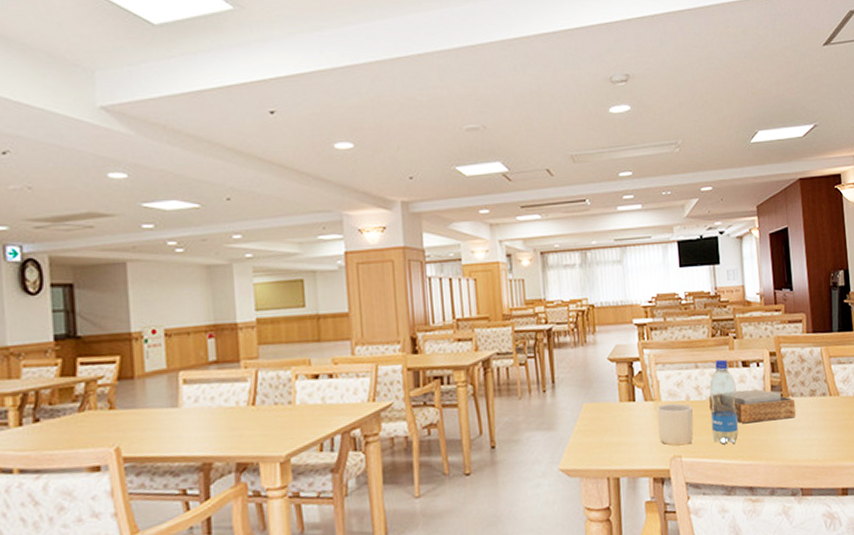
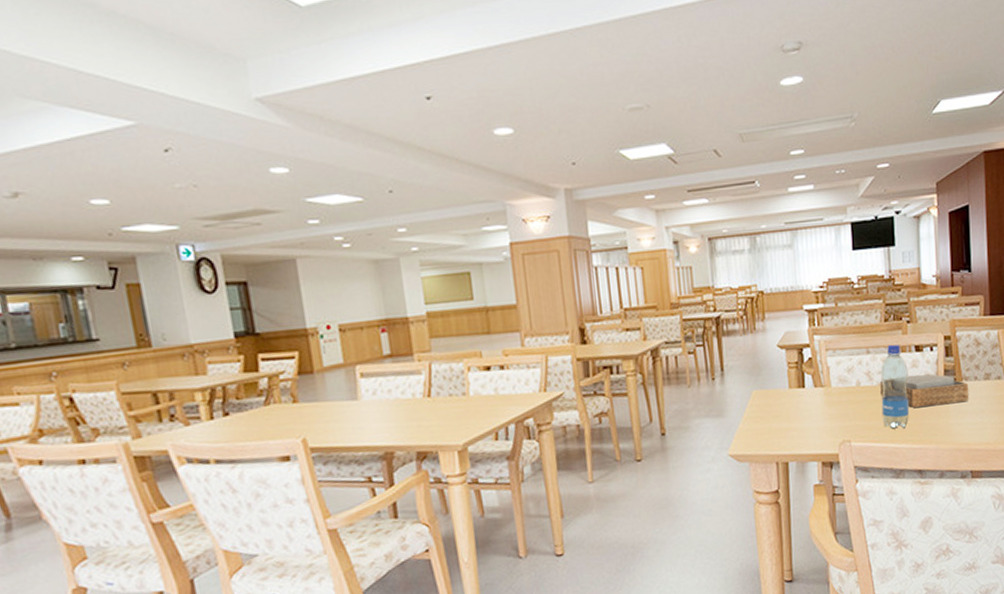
mug: present [656,403,694,446] -> none [825,389,864,431]

